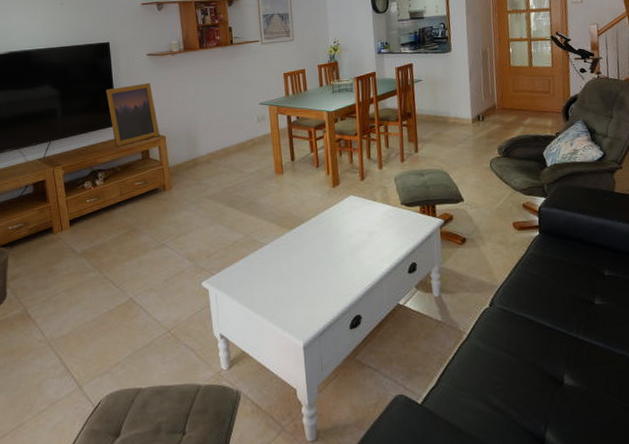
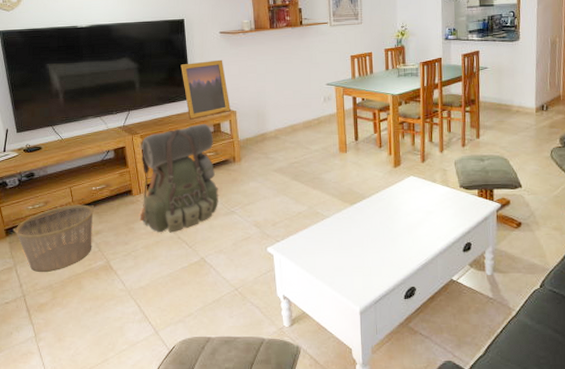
backpack: none [61,151,149,272] -> present [140,124,219,233]

